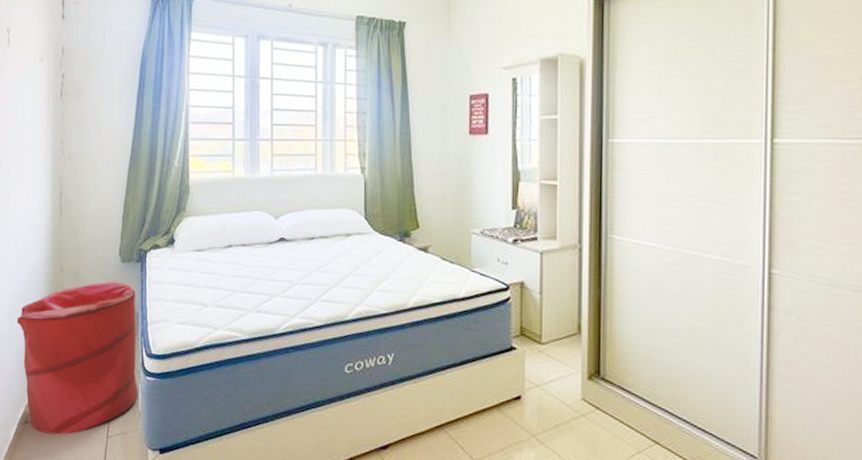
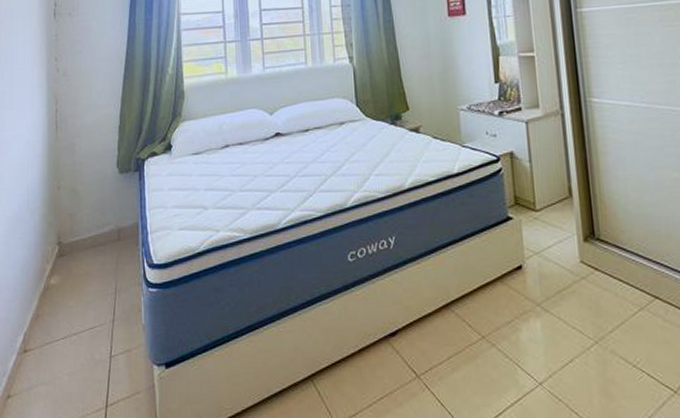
laundry hamper: present [16,280,139,435] -> none [13,193,142,361]

